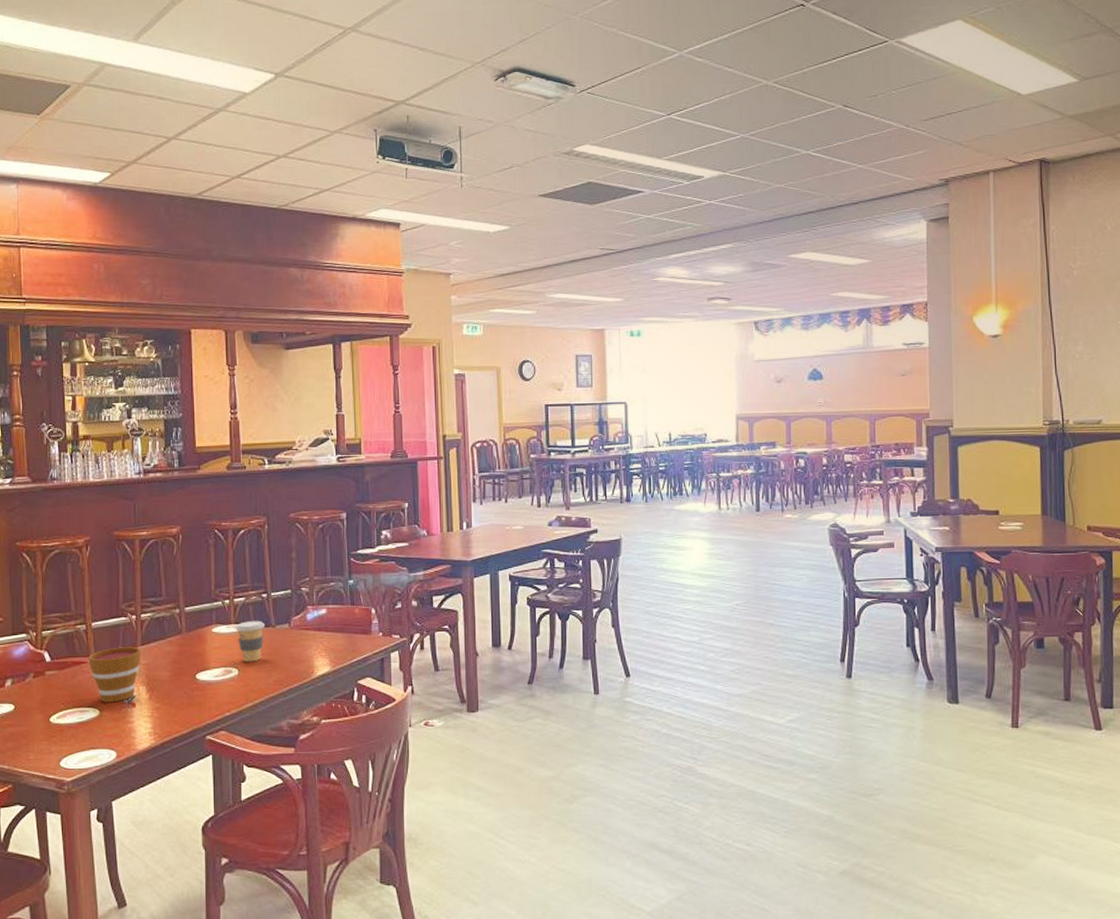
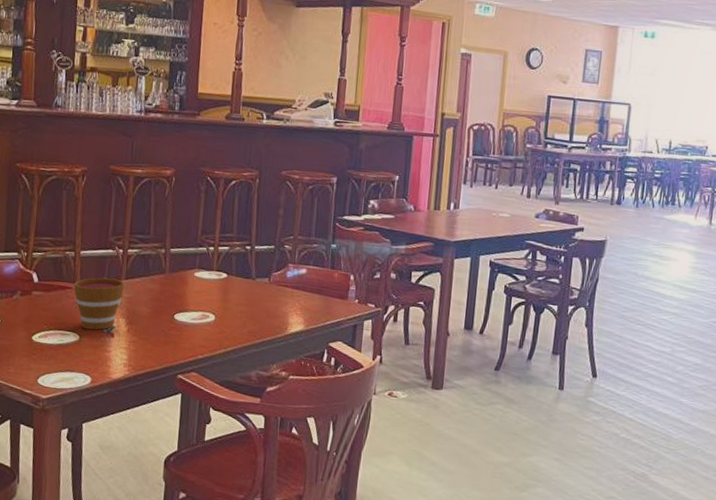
coffee cup: present [235,620,266,662] -> none [216,270,246,311]

